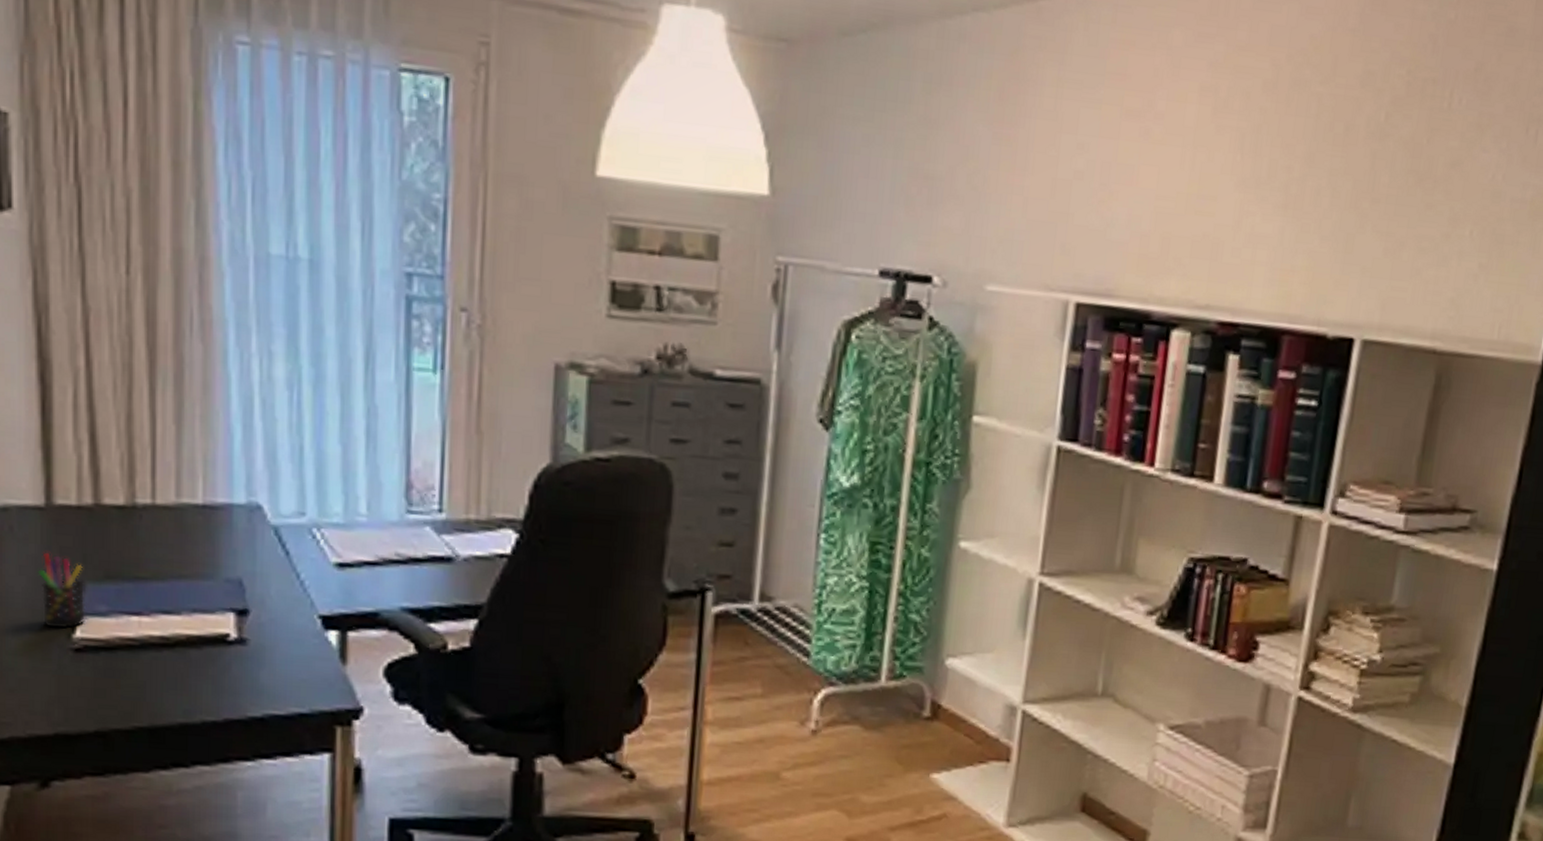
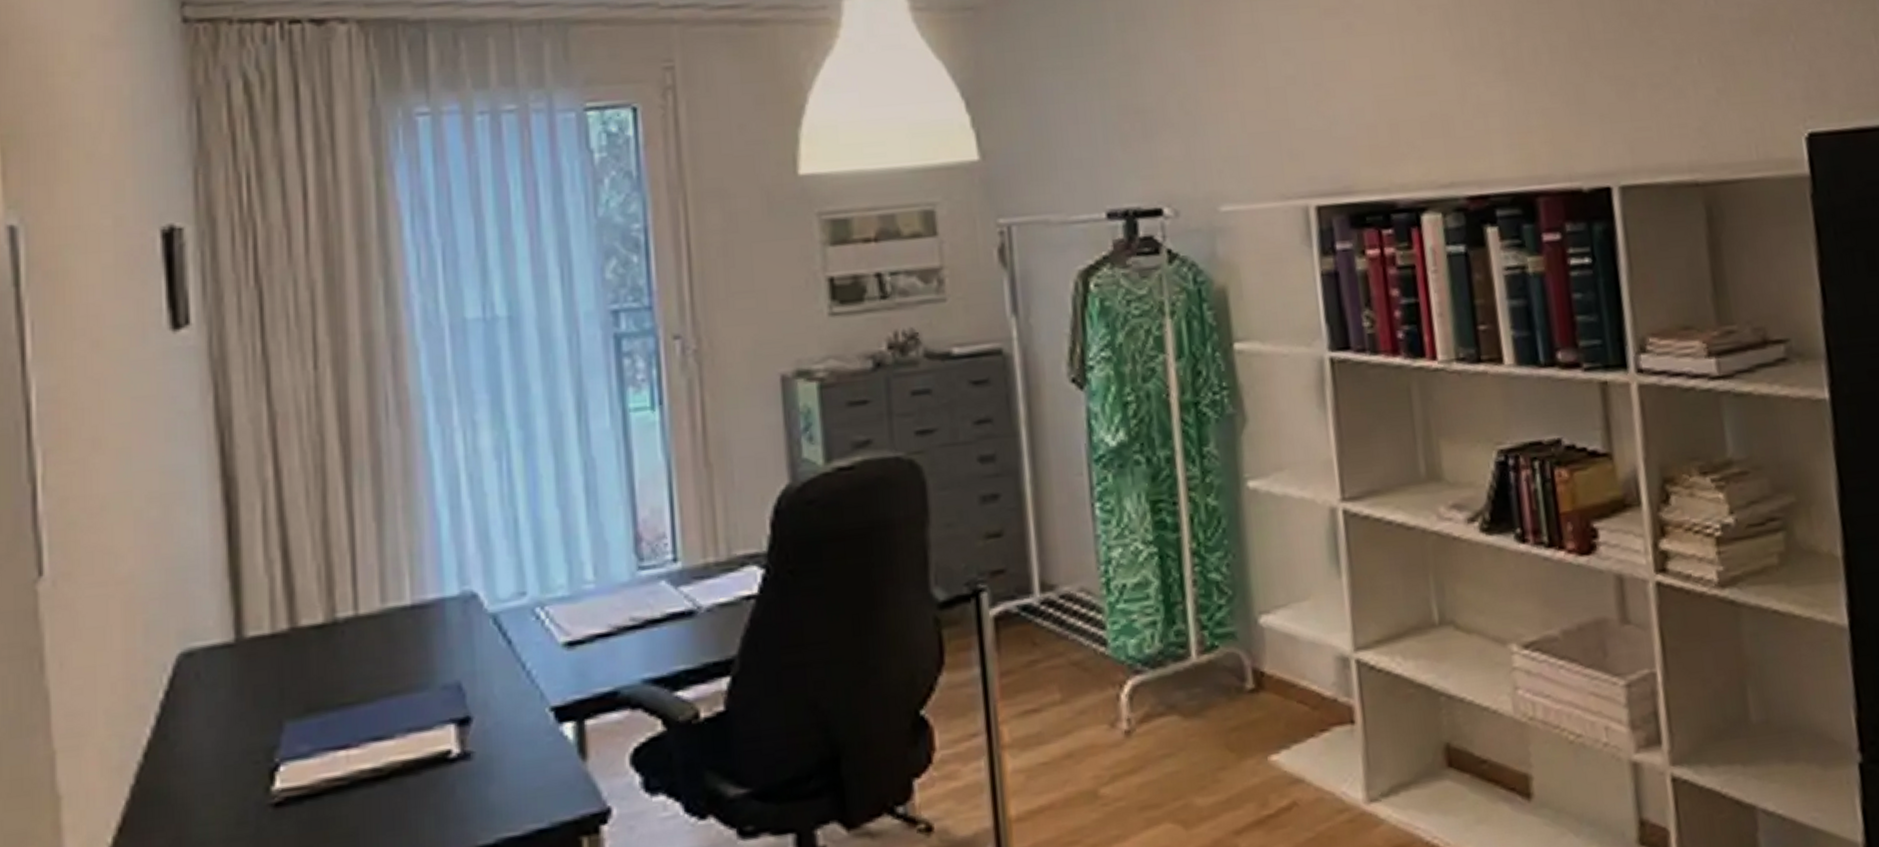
pen holder: present [38,553,87,629] -> none [229,696,287,784]

